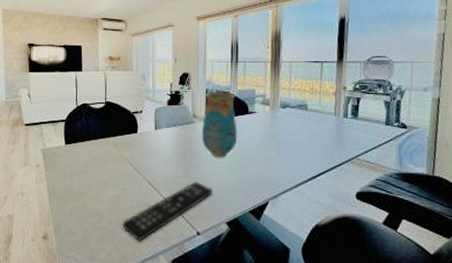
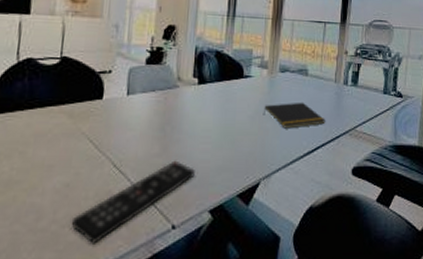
vase: present [201,91,238,158] -> none [185,49,230,131]
notepad: none [267,133,327,157] -> present [263,102,325,129]

